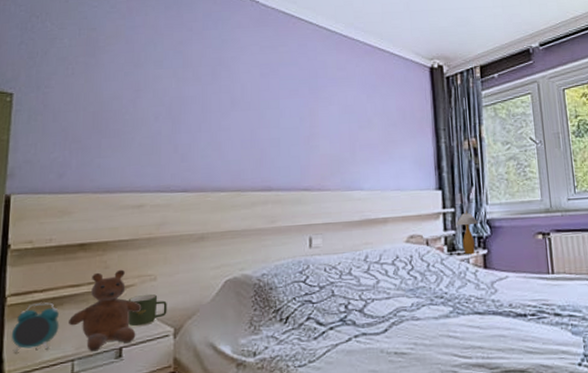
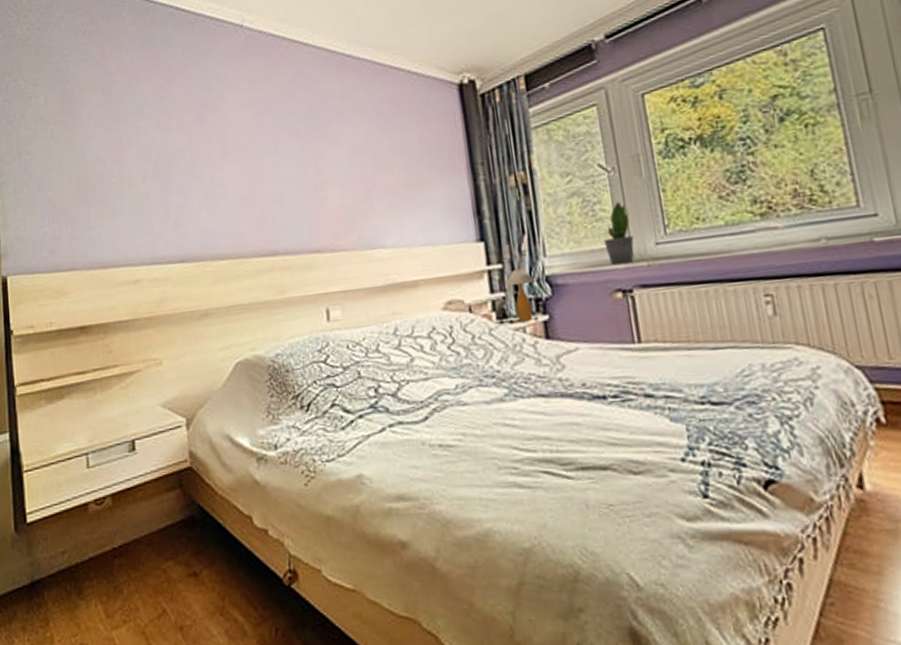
alarm clock: present [12,302,59,354] -> none [25,391,70,447]
teddy bear: present [69,269,142,352] -> none [78,353,150,445]
mug: present [128,294,167,327] -> none [135,380,177,417]
potted plant: none [531,166,553,214] -> present [604,201,634,266]

